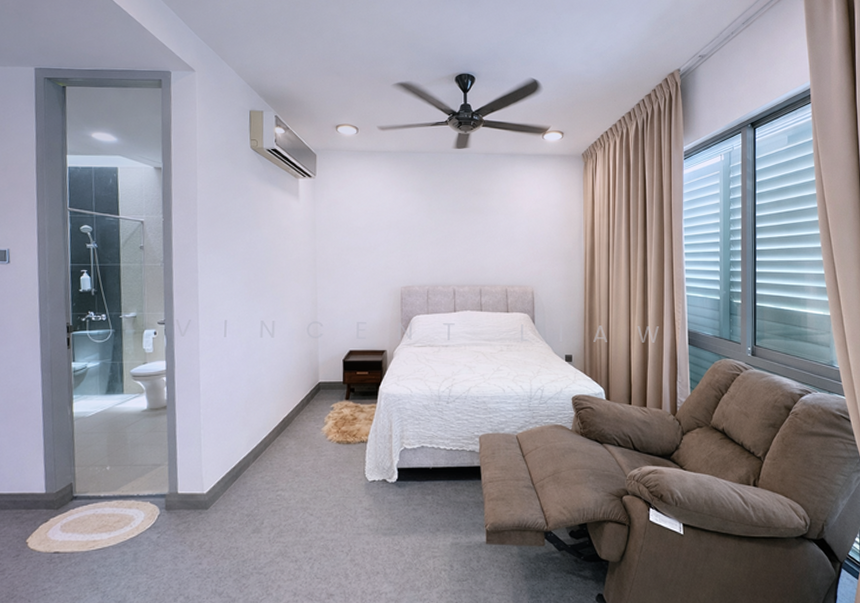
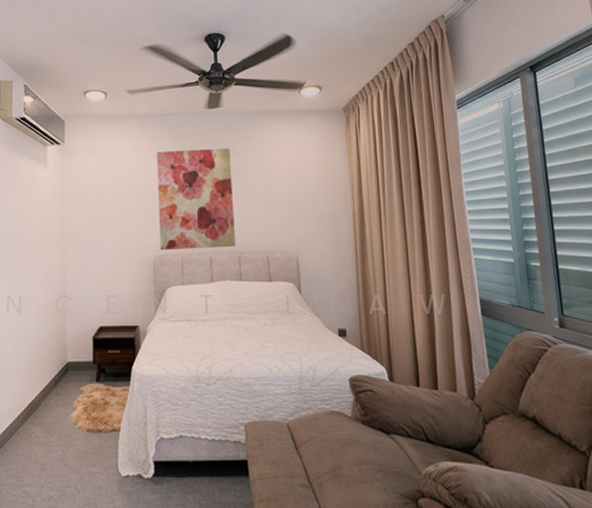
wall art: none [405,187,478,282] -> present [156,148,236,251]

